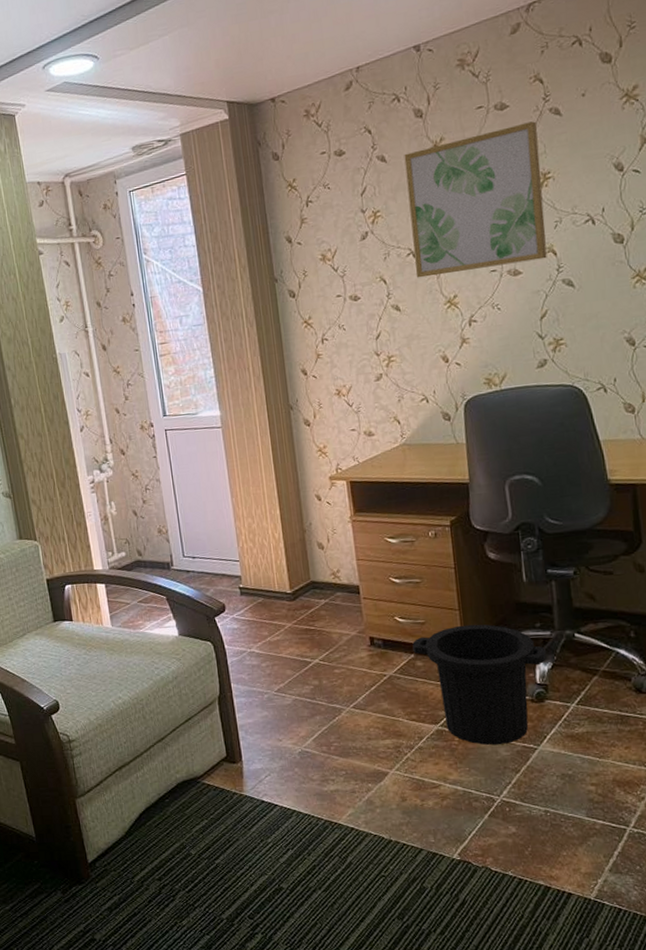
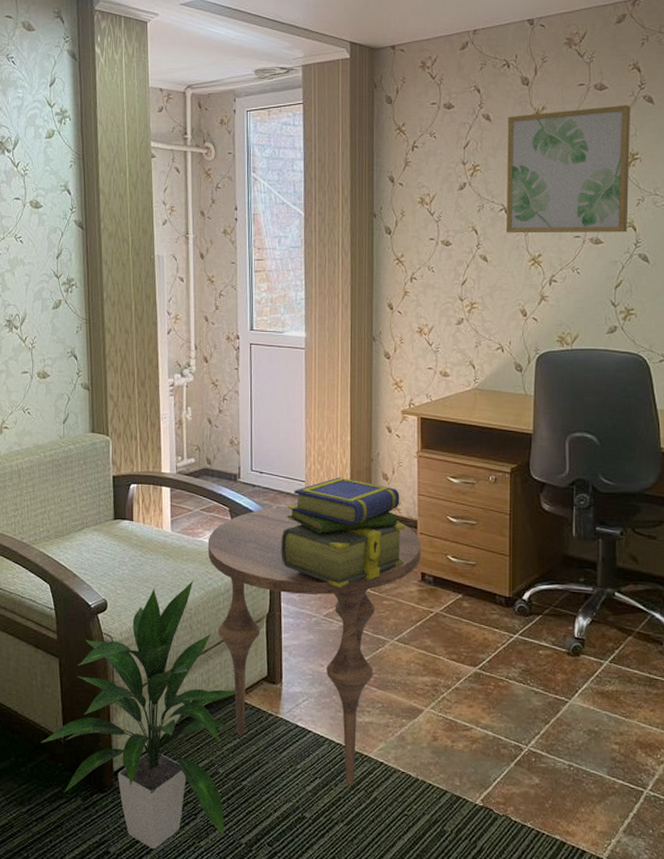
indoor plant: none [14,671,205,932] -> present [41,580,238,849]
side table: none [149,588,367,853] -> present [207,506,420,786]
stack of books: none [222,552,351,663] -> present [281,477,406,588]
trash can: present [412,624,547,746] -> none [461,571,586,694]

